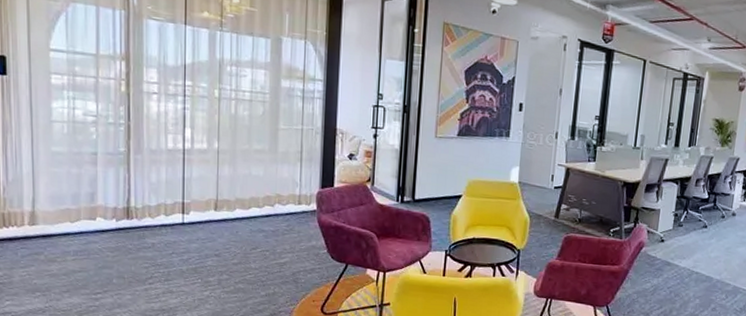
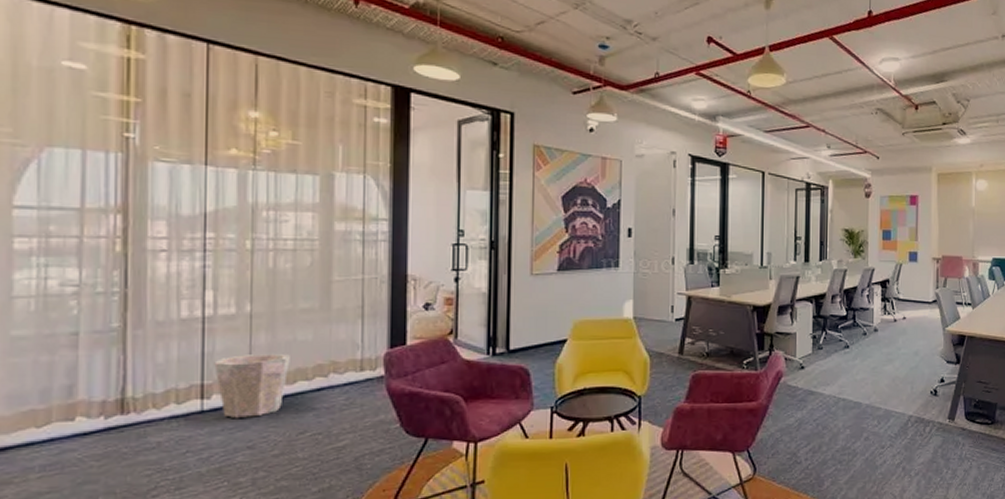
waste bin: none [191,182,246,232] -> present [214,353,290,418]

